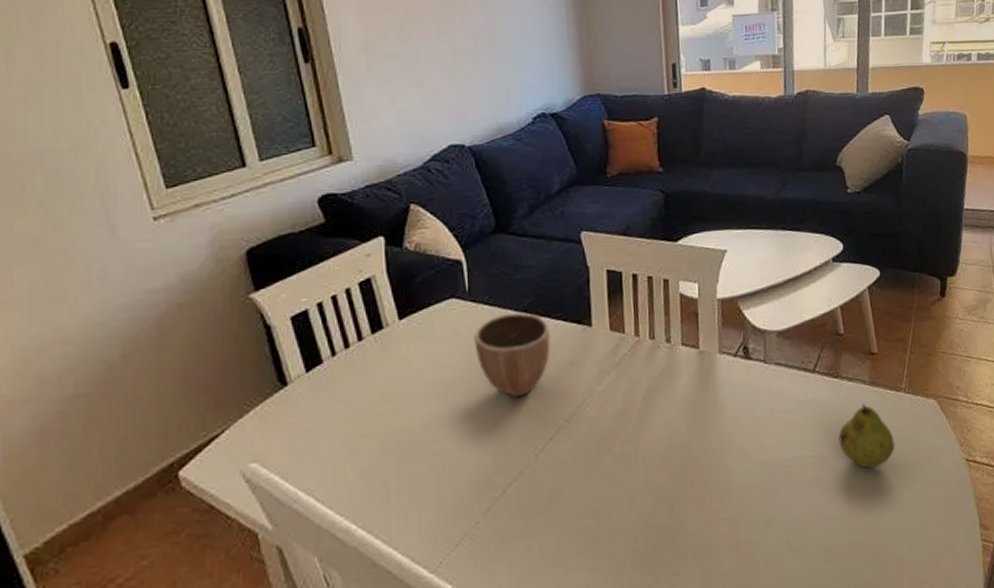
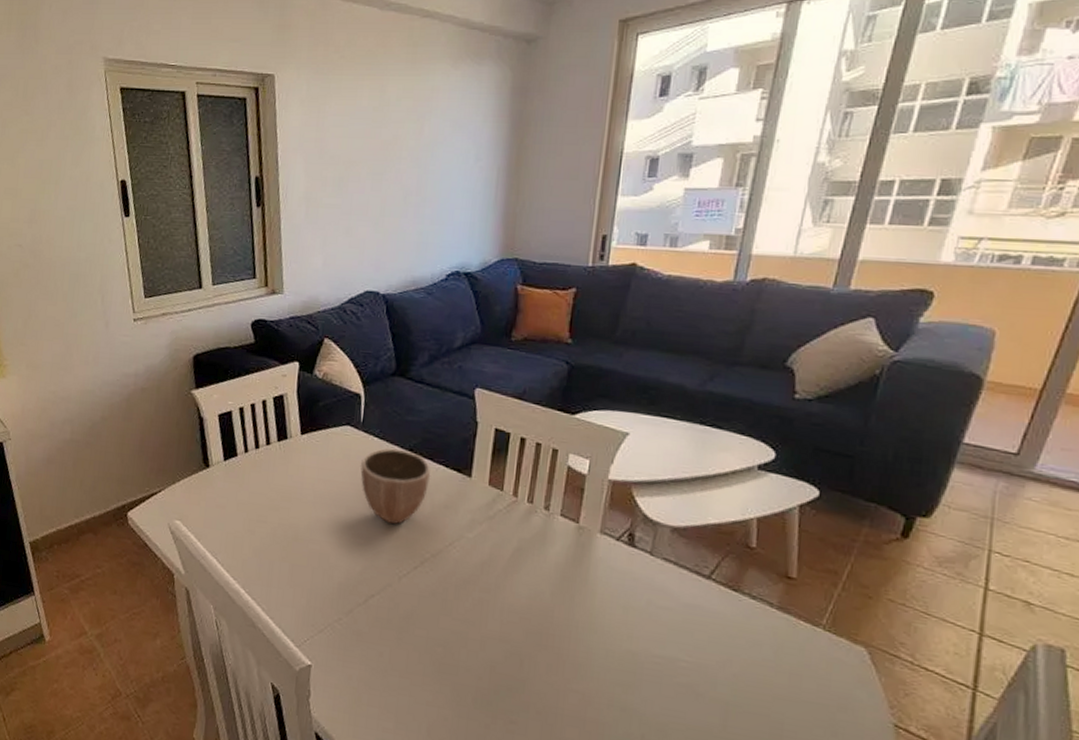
fruit: present [838,403,895,469] -> none [724,625,798,697]

